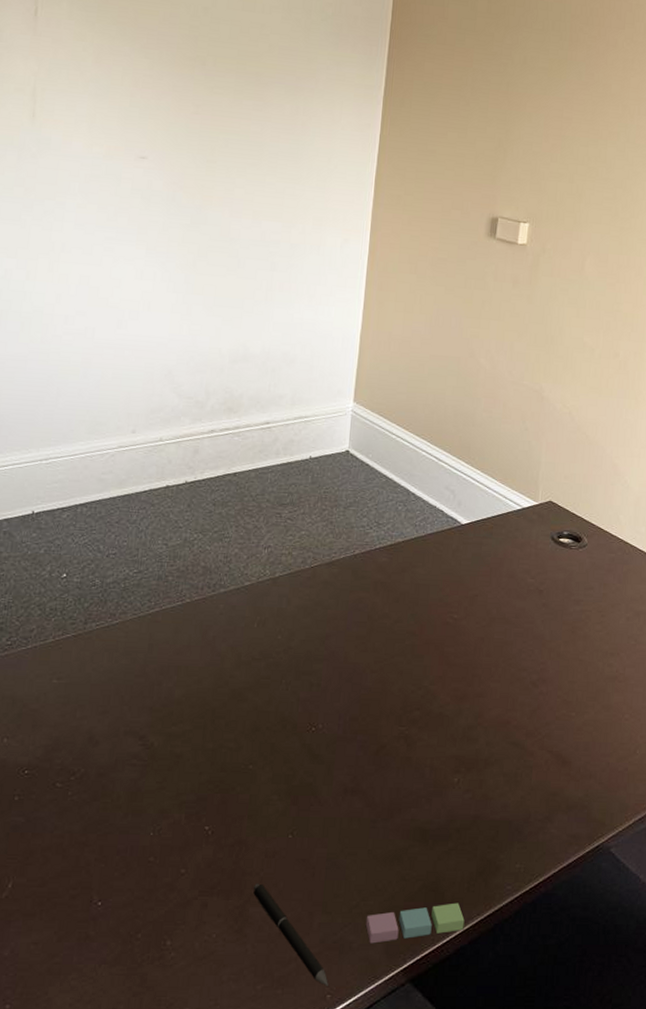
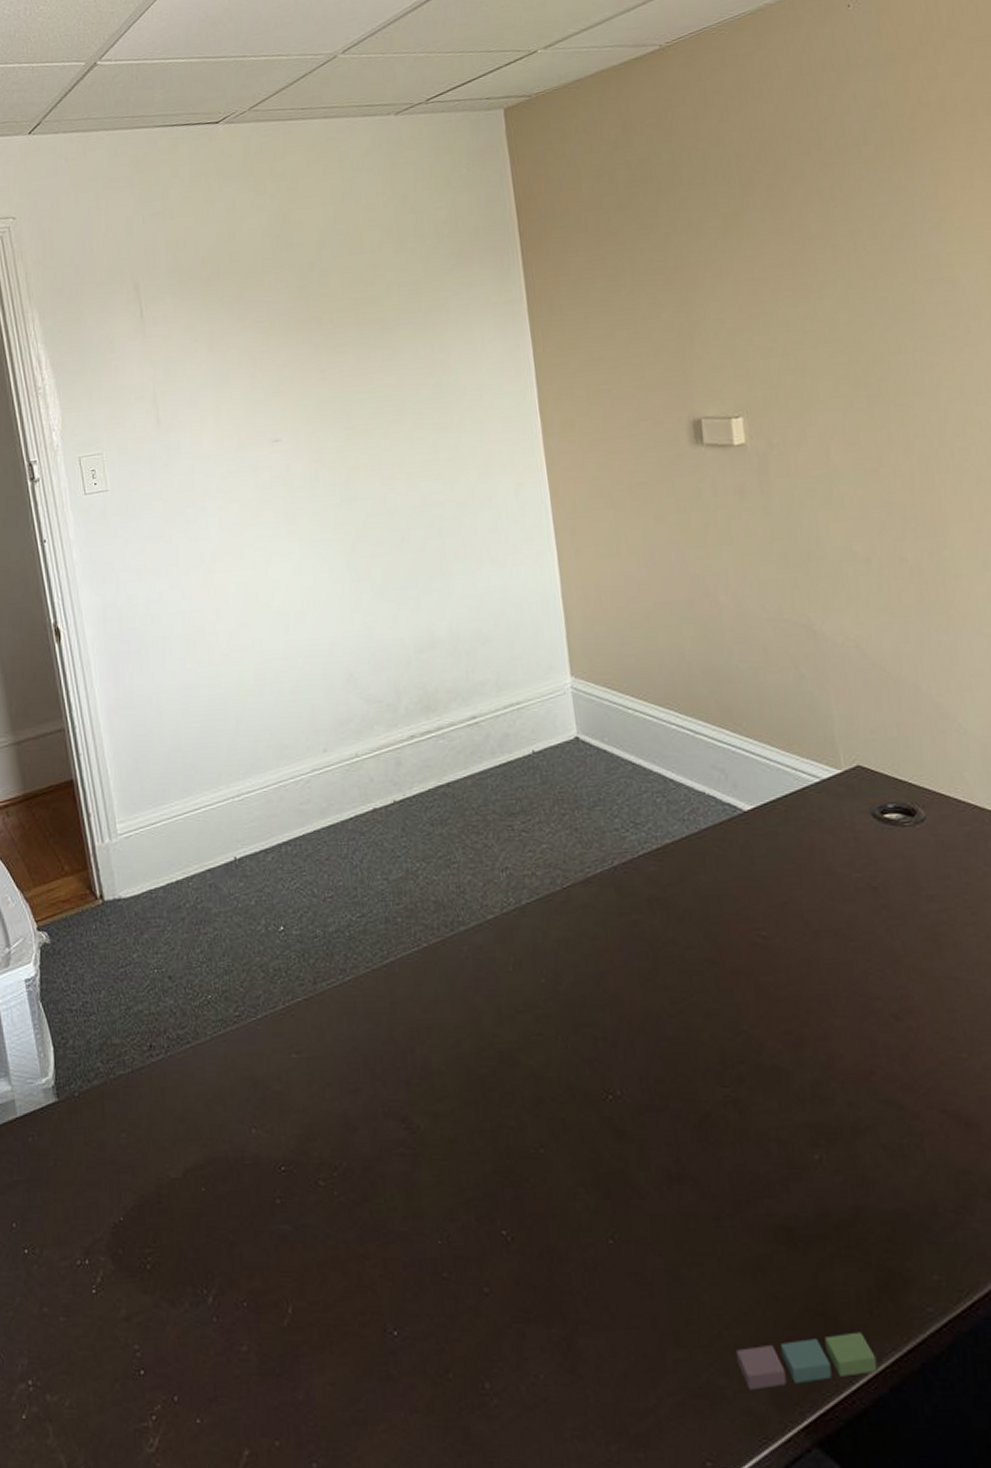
pen: present [253,883,328,986] -> none [577,1306,705,1450]

